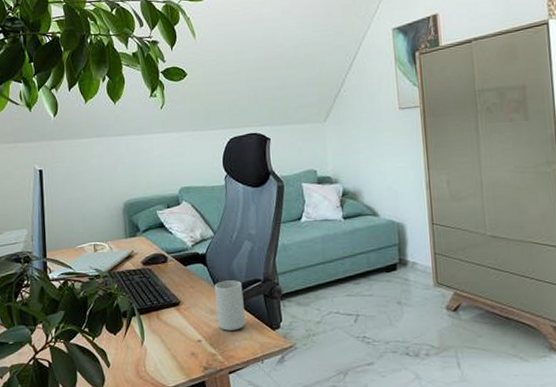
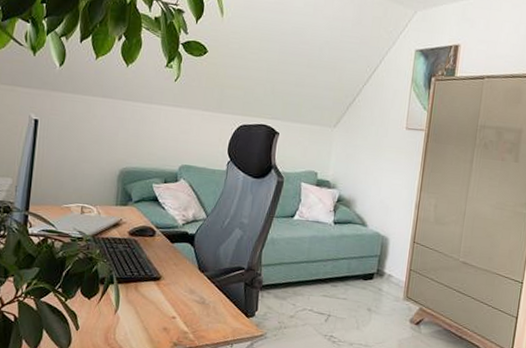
cup: present [214,280,246,331] -> none [195,263,226,313]

